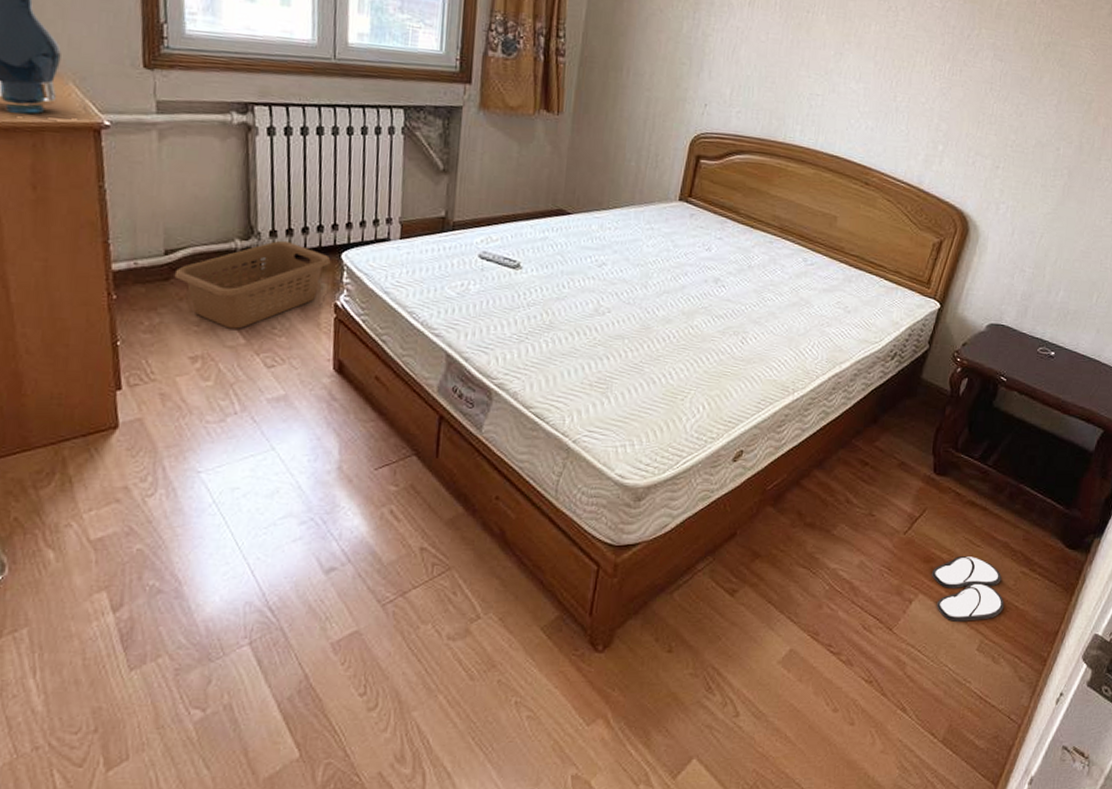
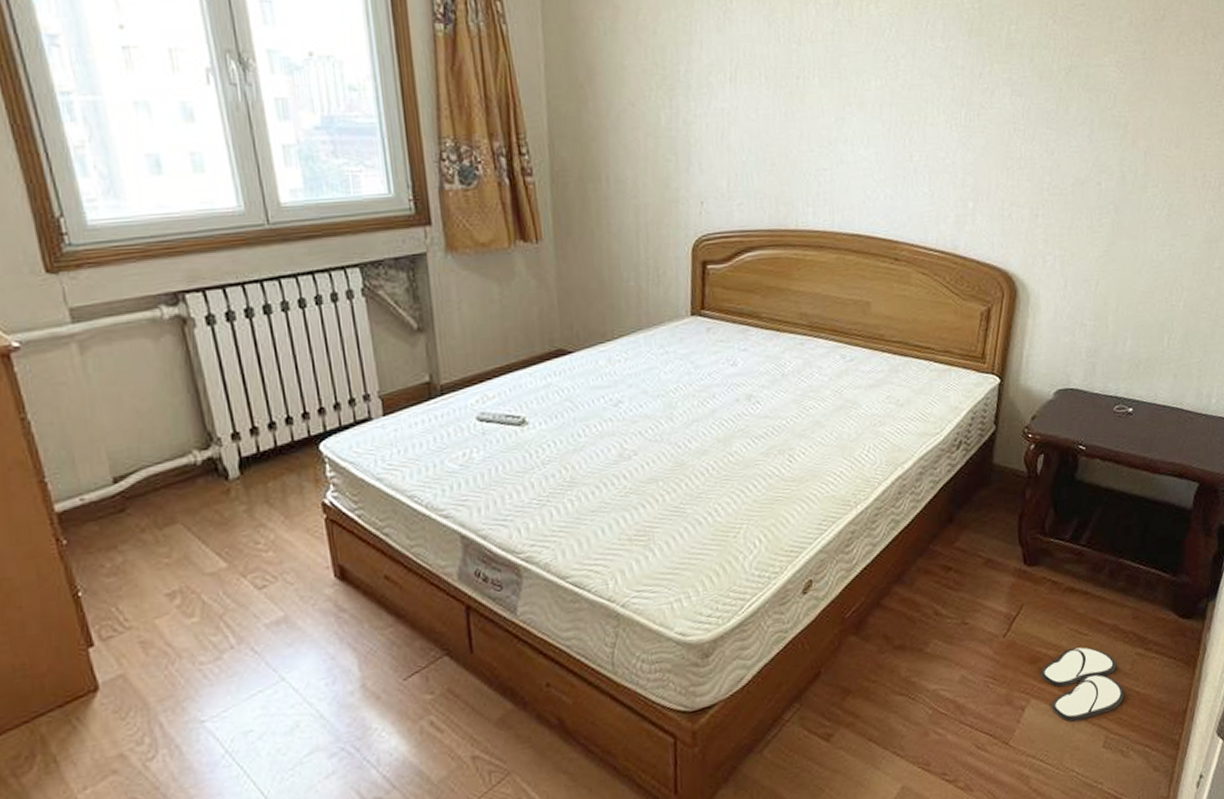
laundry basket: present [174,240,331,329] -> none [129,441,309,554]

